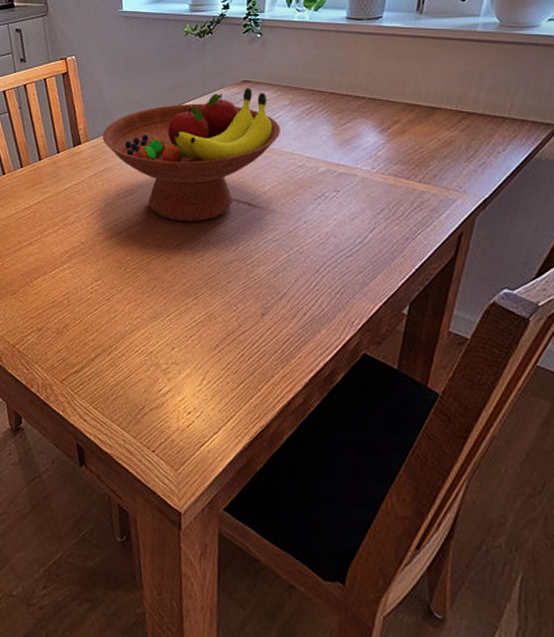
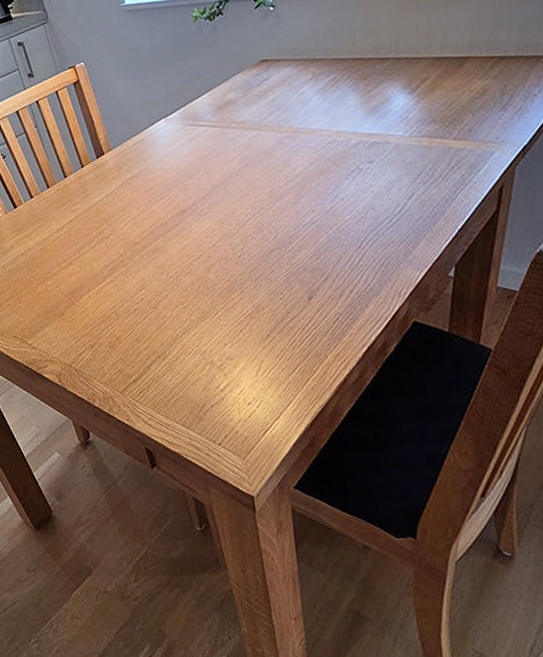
fruit bowl: present [102,88,281,222] -> none [124,68,306,219]

